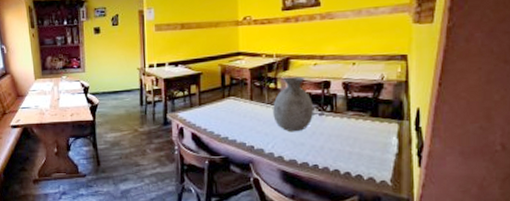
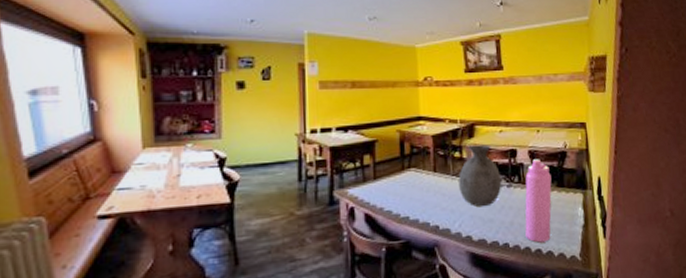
water bottle: none [335,90,365,167] -> present [525,159,552,243]

